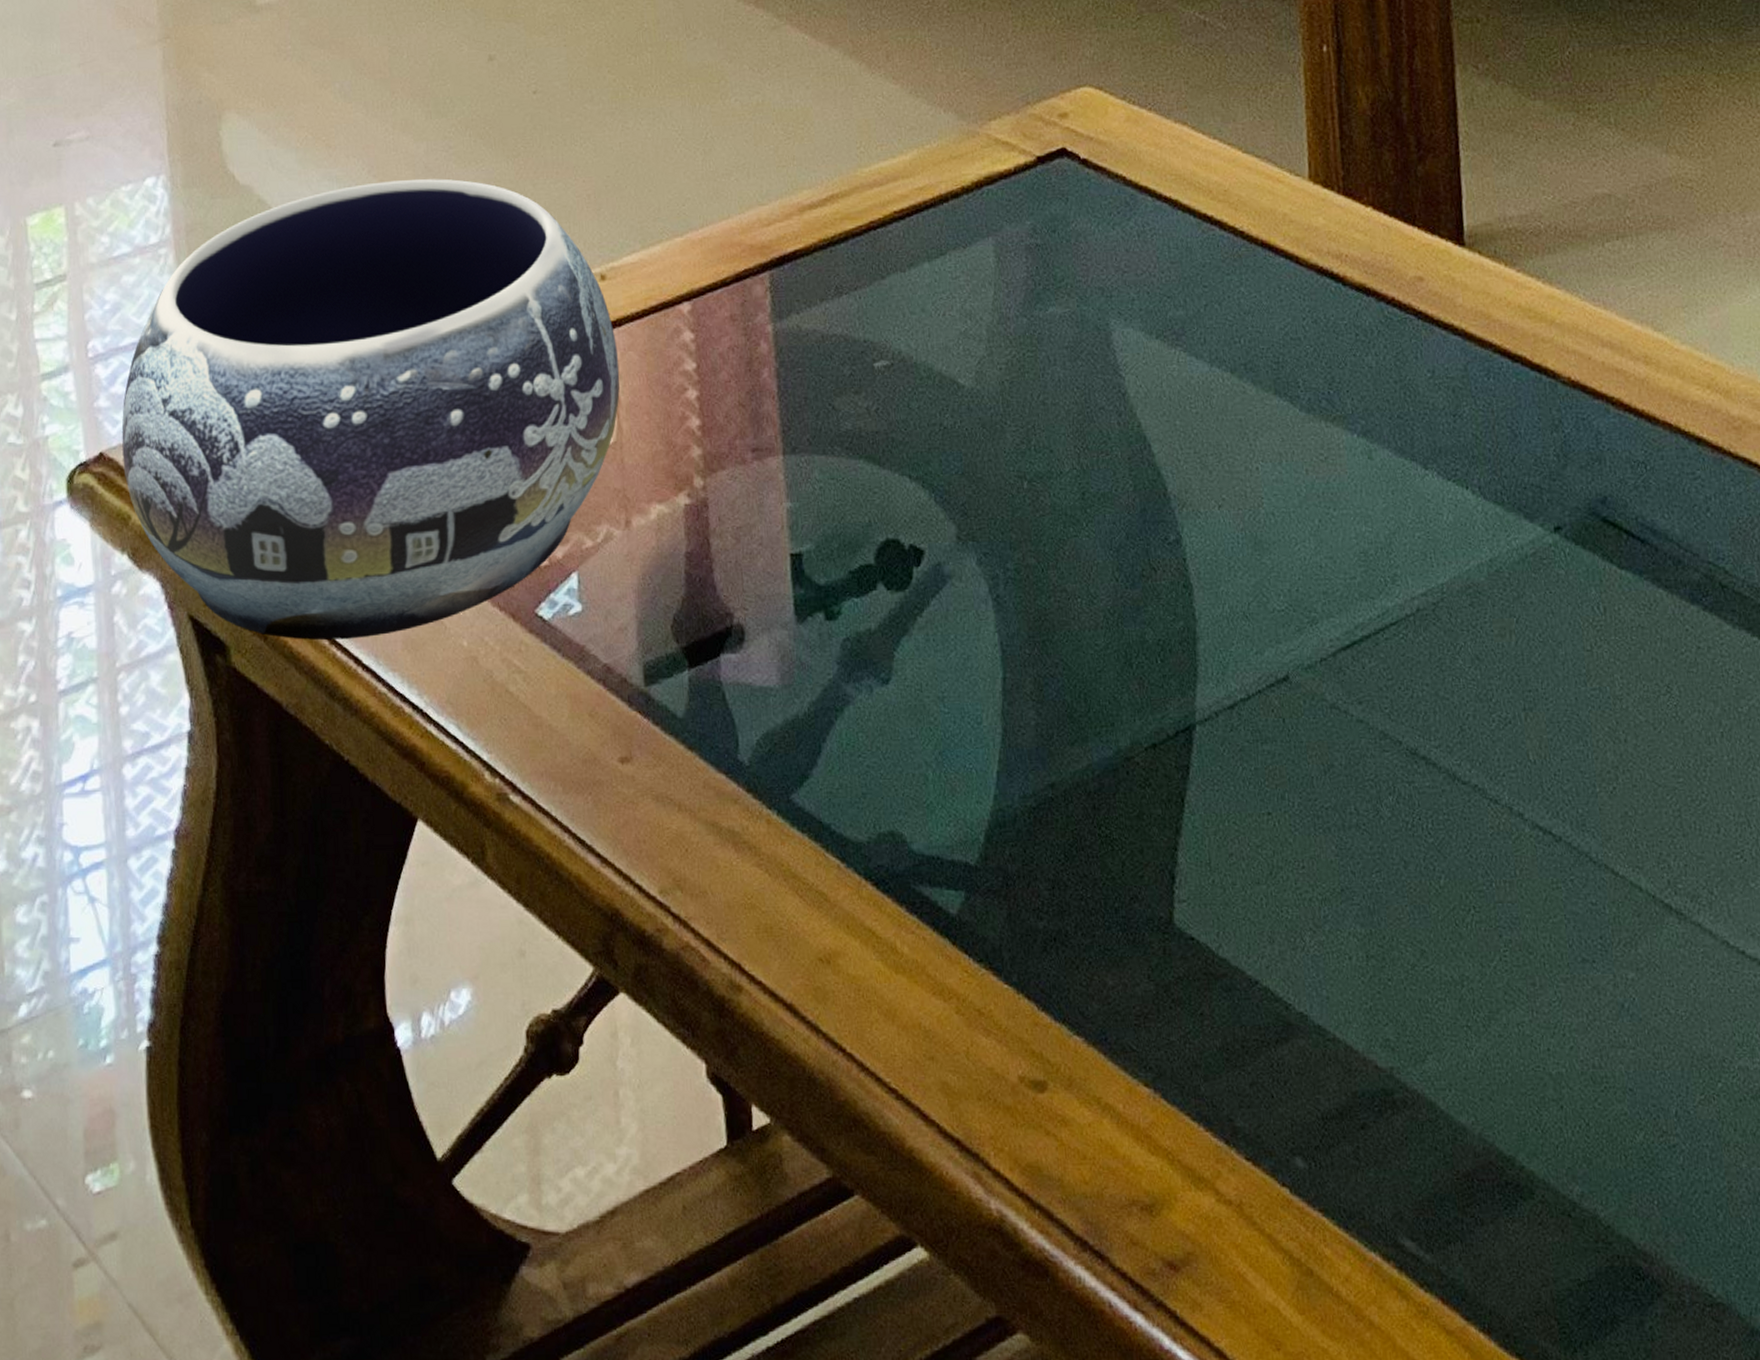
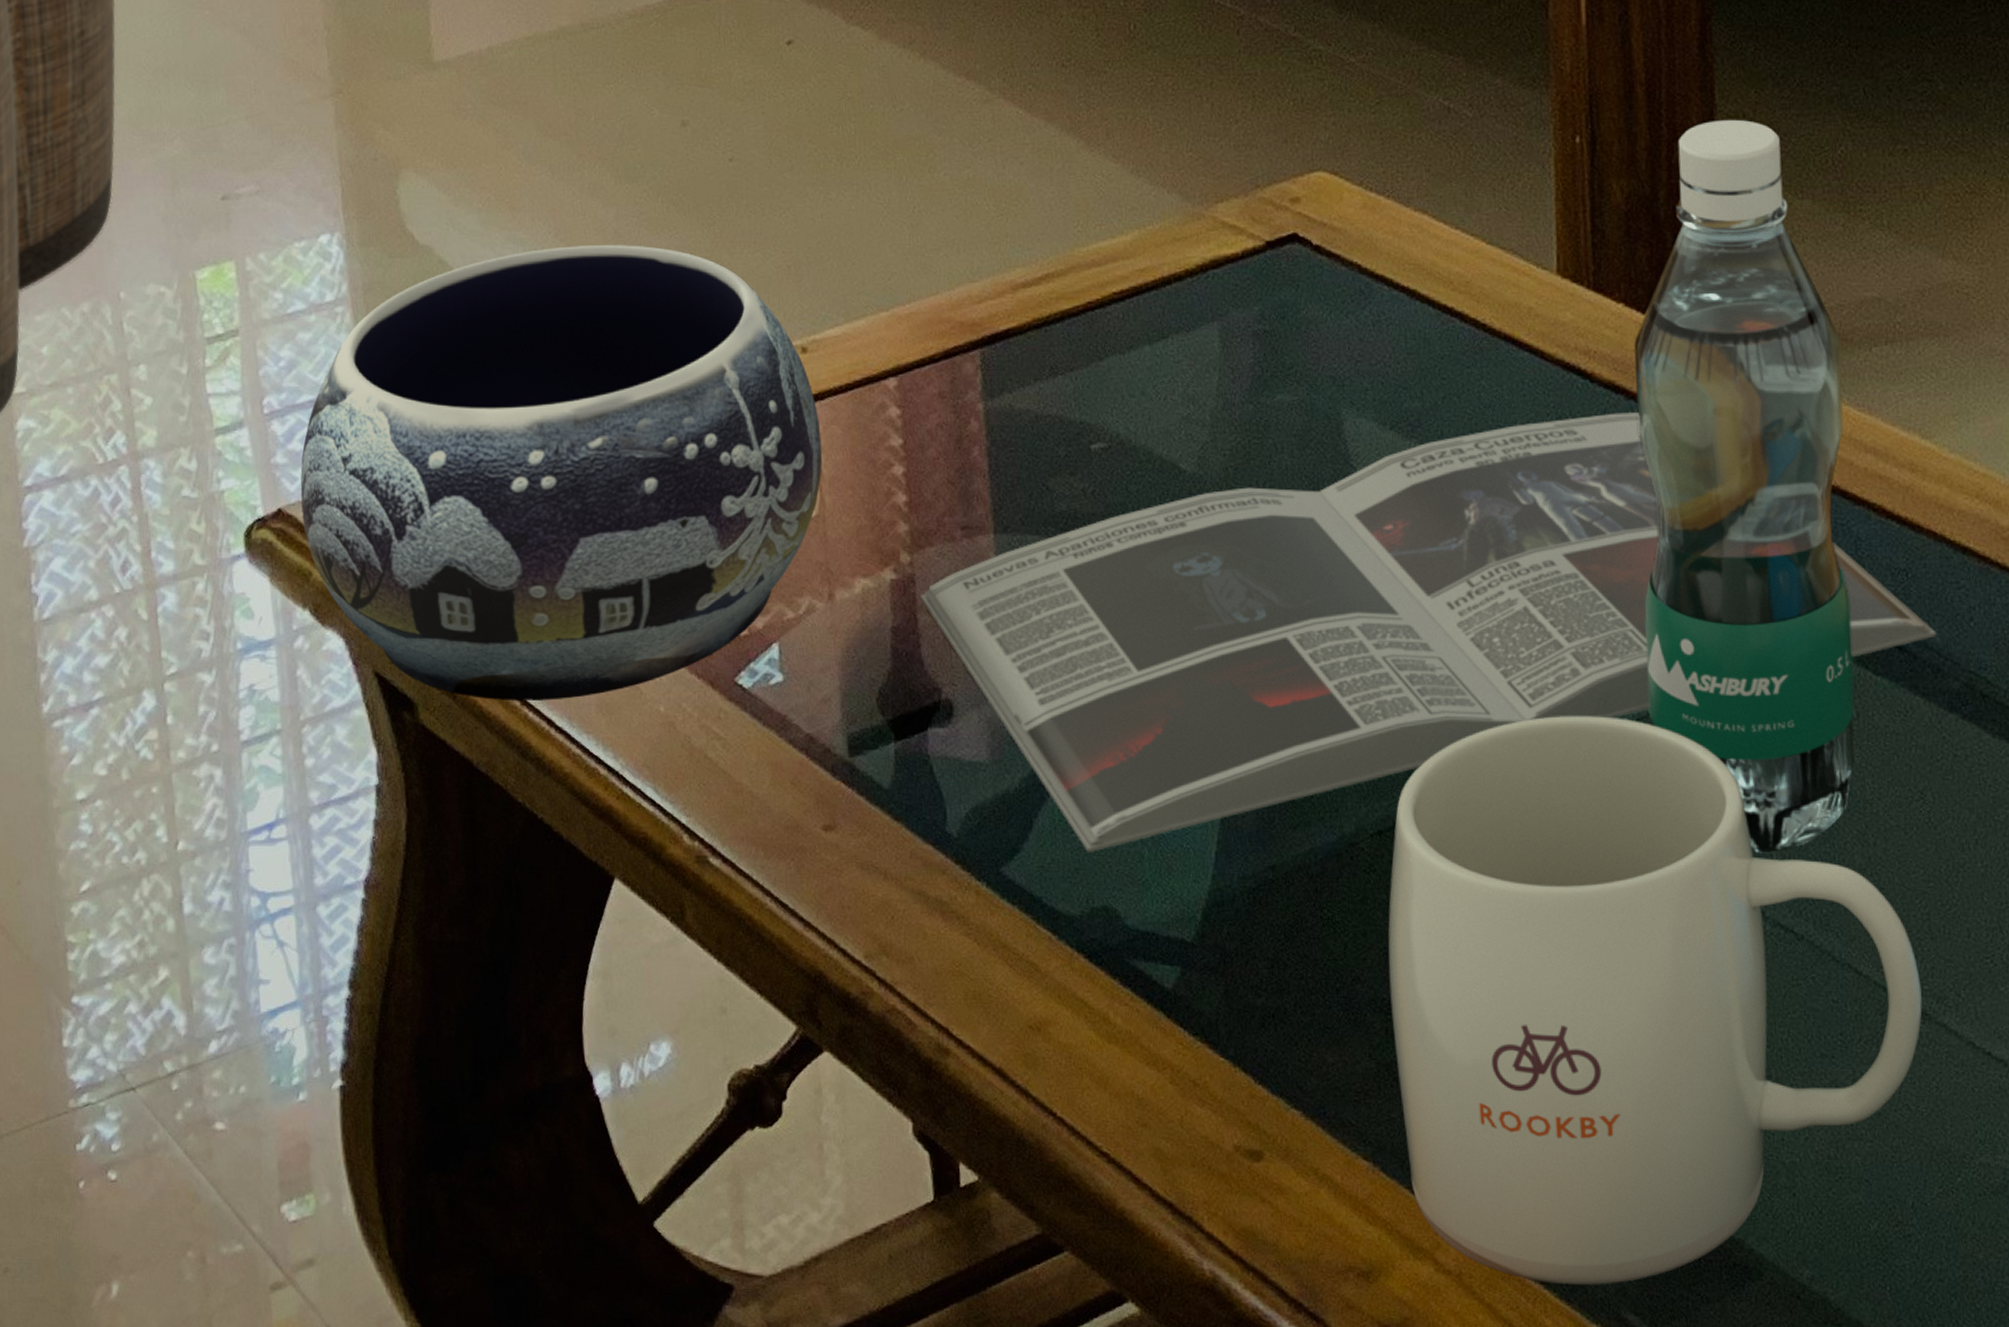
magazine: none [713,314,1676,777] -> present [921,412,1937,853]
mug: none [1163,619,1678,1210] -> present [1387,716,1923,1285]
bottle: none [1382,24,1604,754] -> present [1634,119,1855,854]

